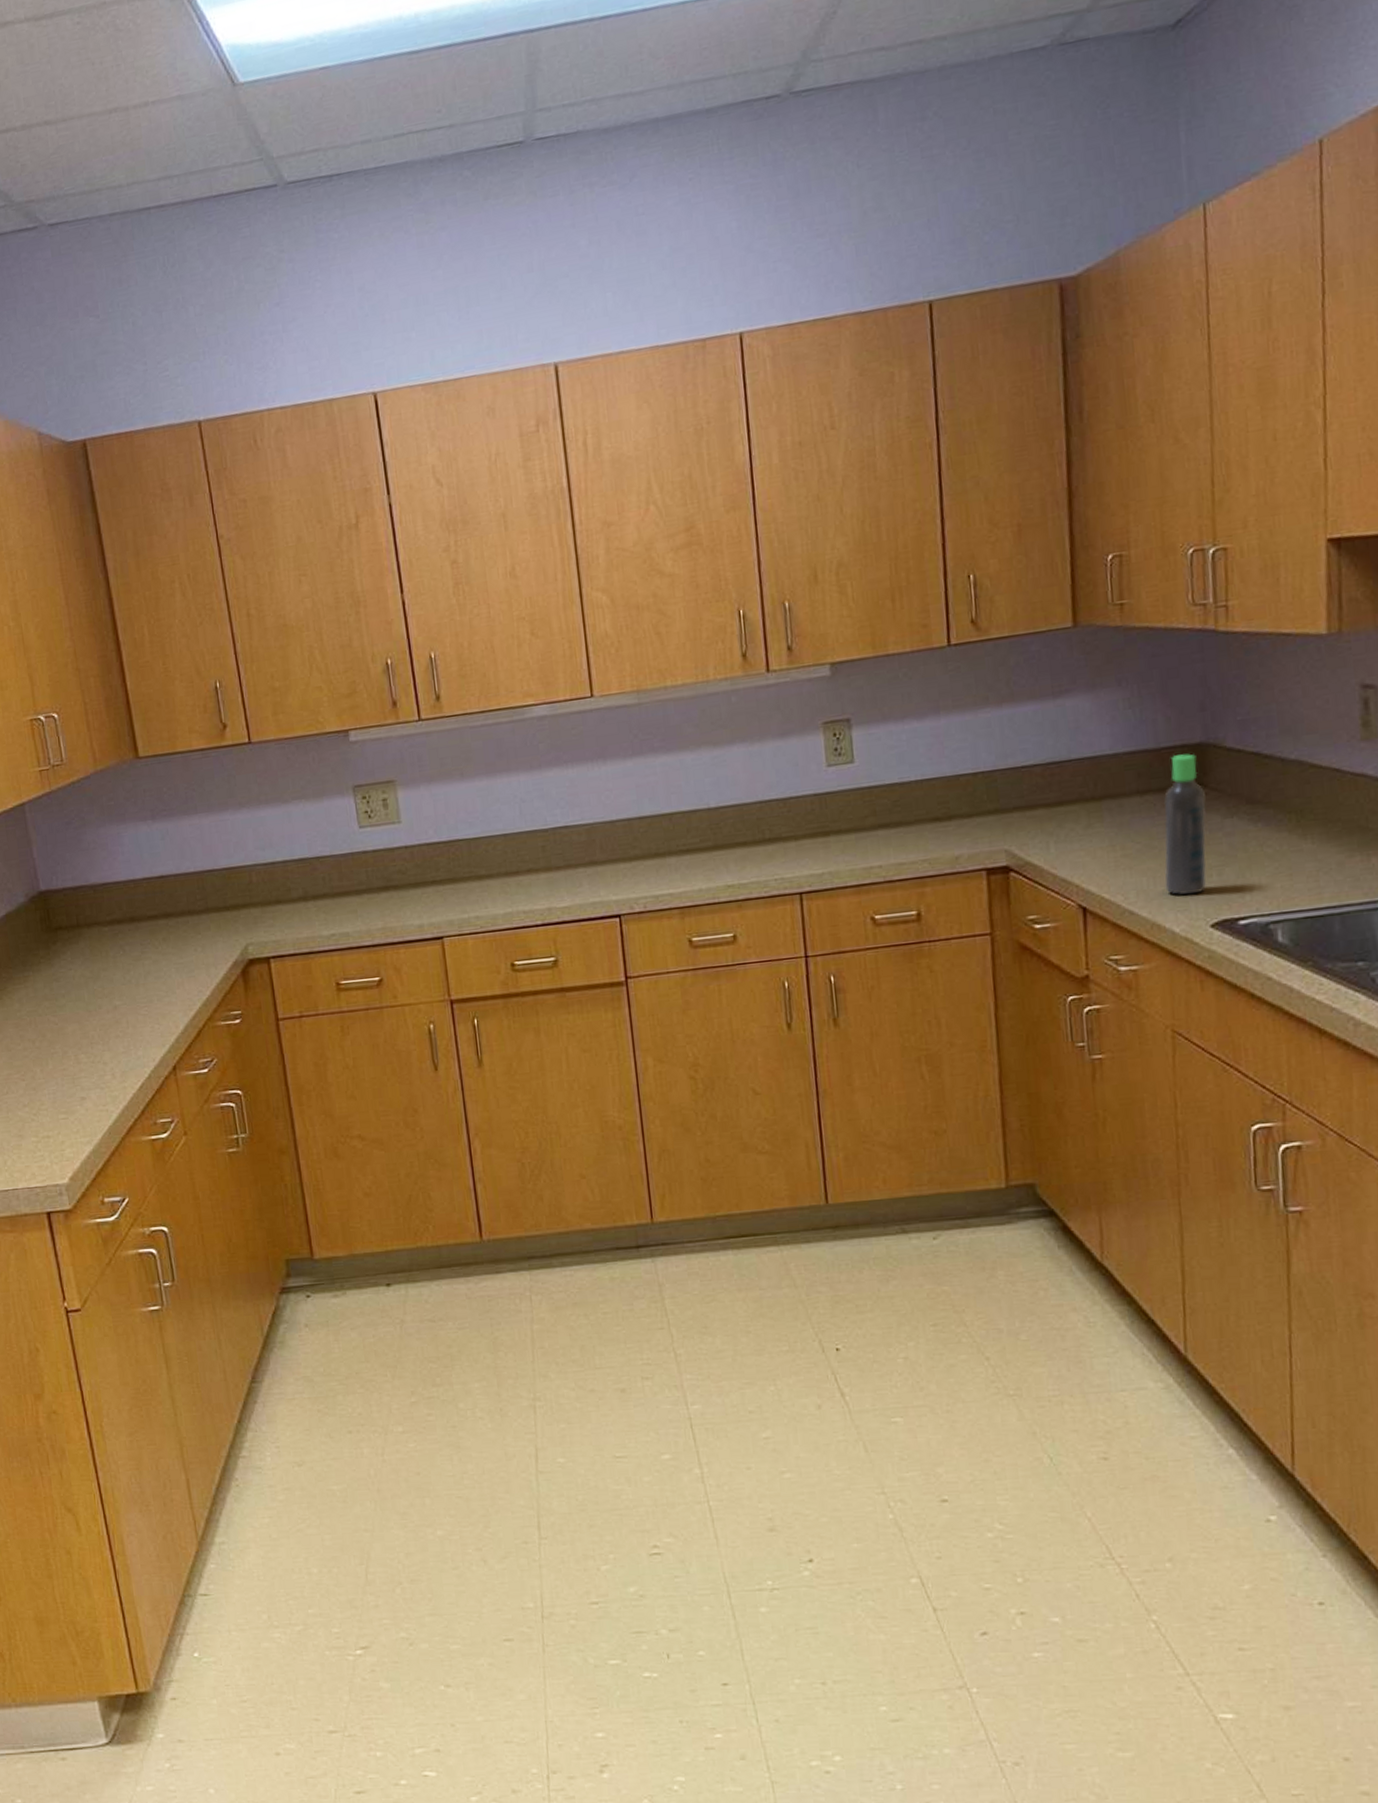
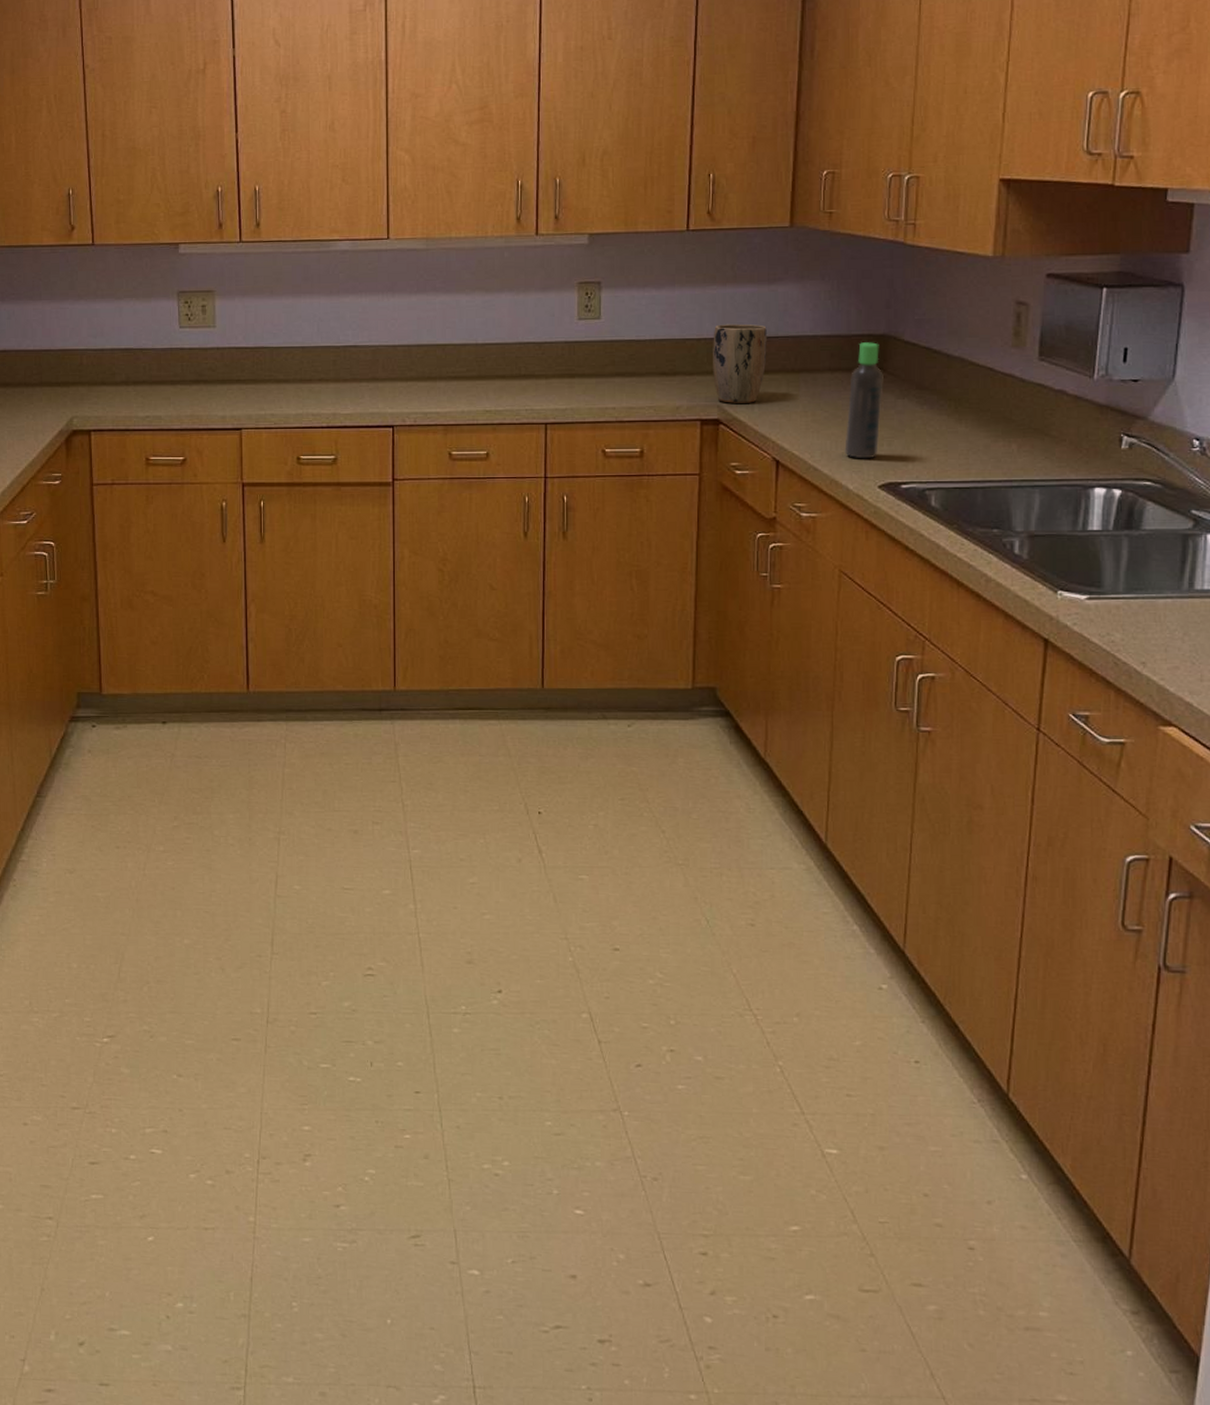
plant pot: none [992,748,1060,846] -> present [713,324,767,403]

